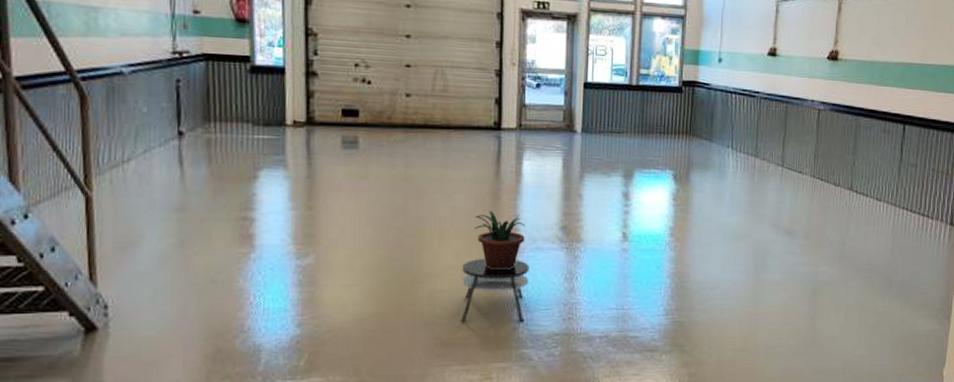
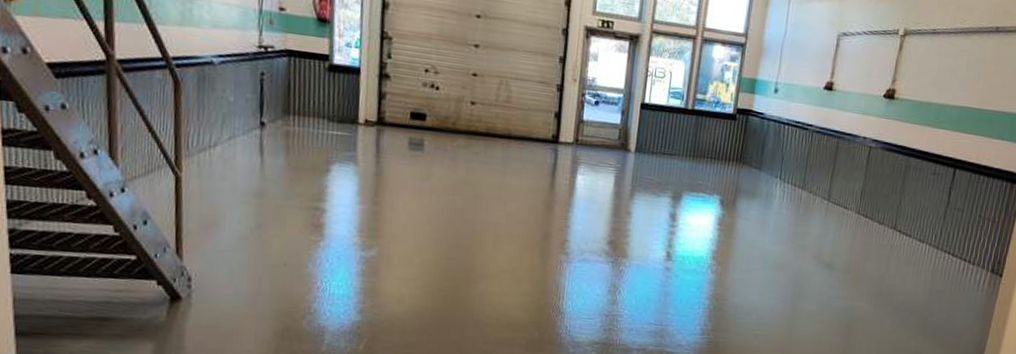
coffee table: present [460,258,529,322] -> none [508,264,576,328]
potted plant: present [474,211,525,269] -> none [526,220,575,277]

